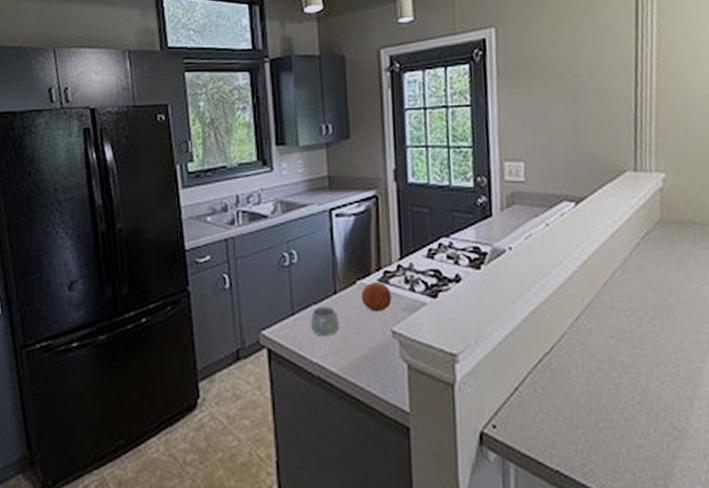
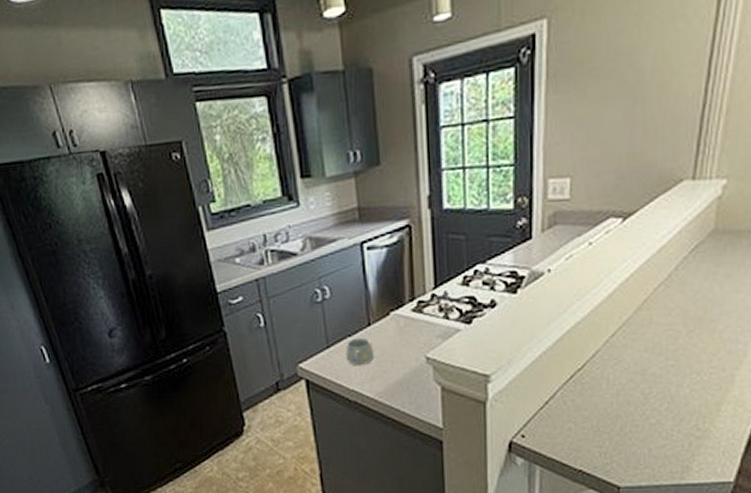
fruit: present [361,281,392,312] -> none [395,311,426,341]

